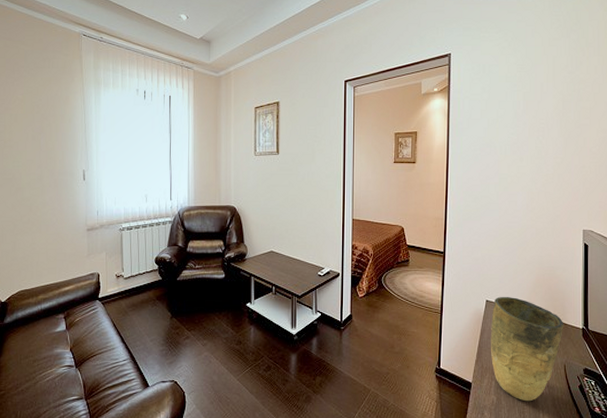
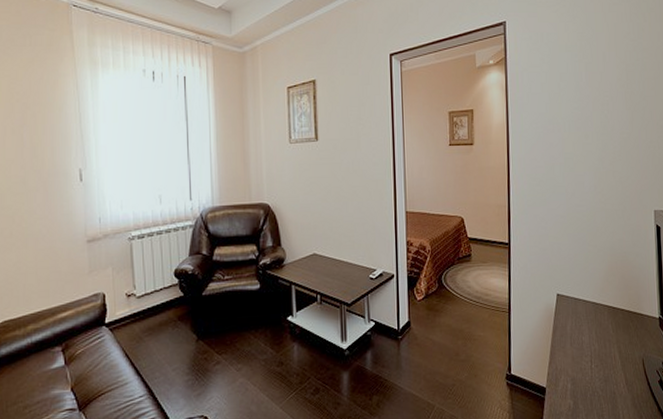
vase: present [490,297,564,402] -> none [563,288,640,403]

